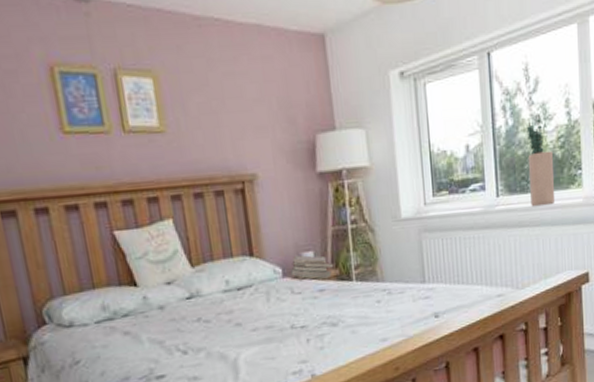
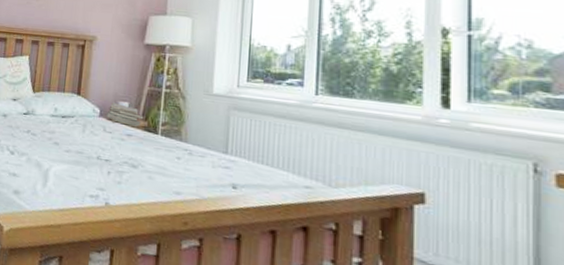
vase: present [526,114,556,207] -> none [354,30,388,115]

